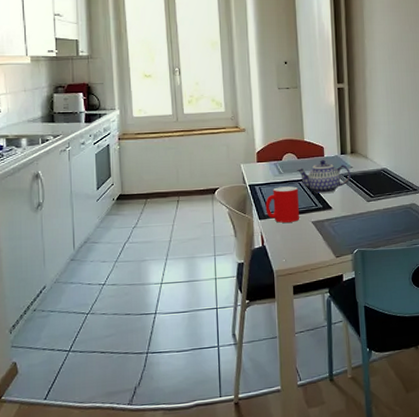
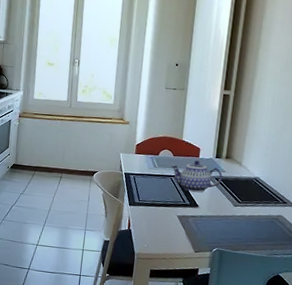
cup: present [265,186,300,223] -> none [136,179,169,213]

